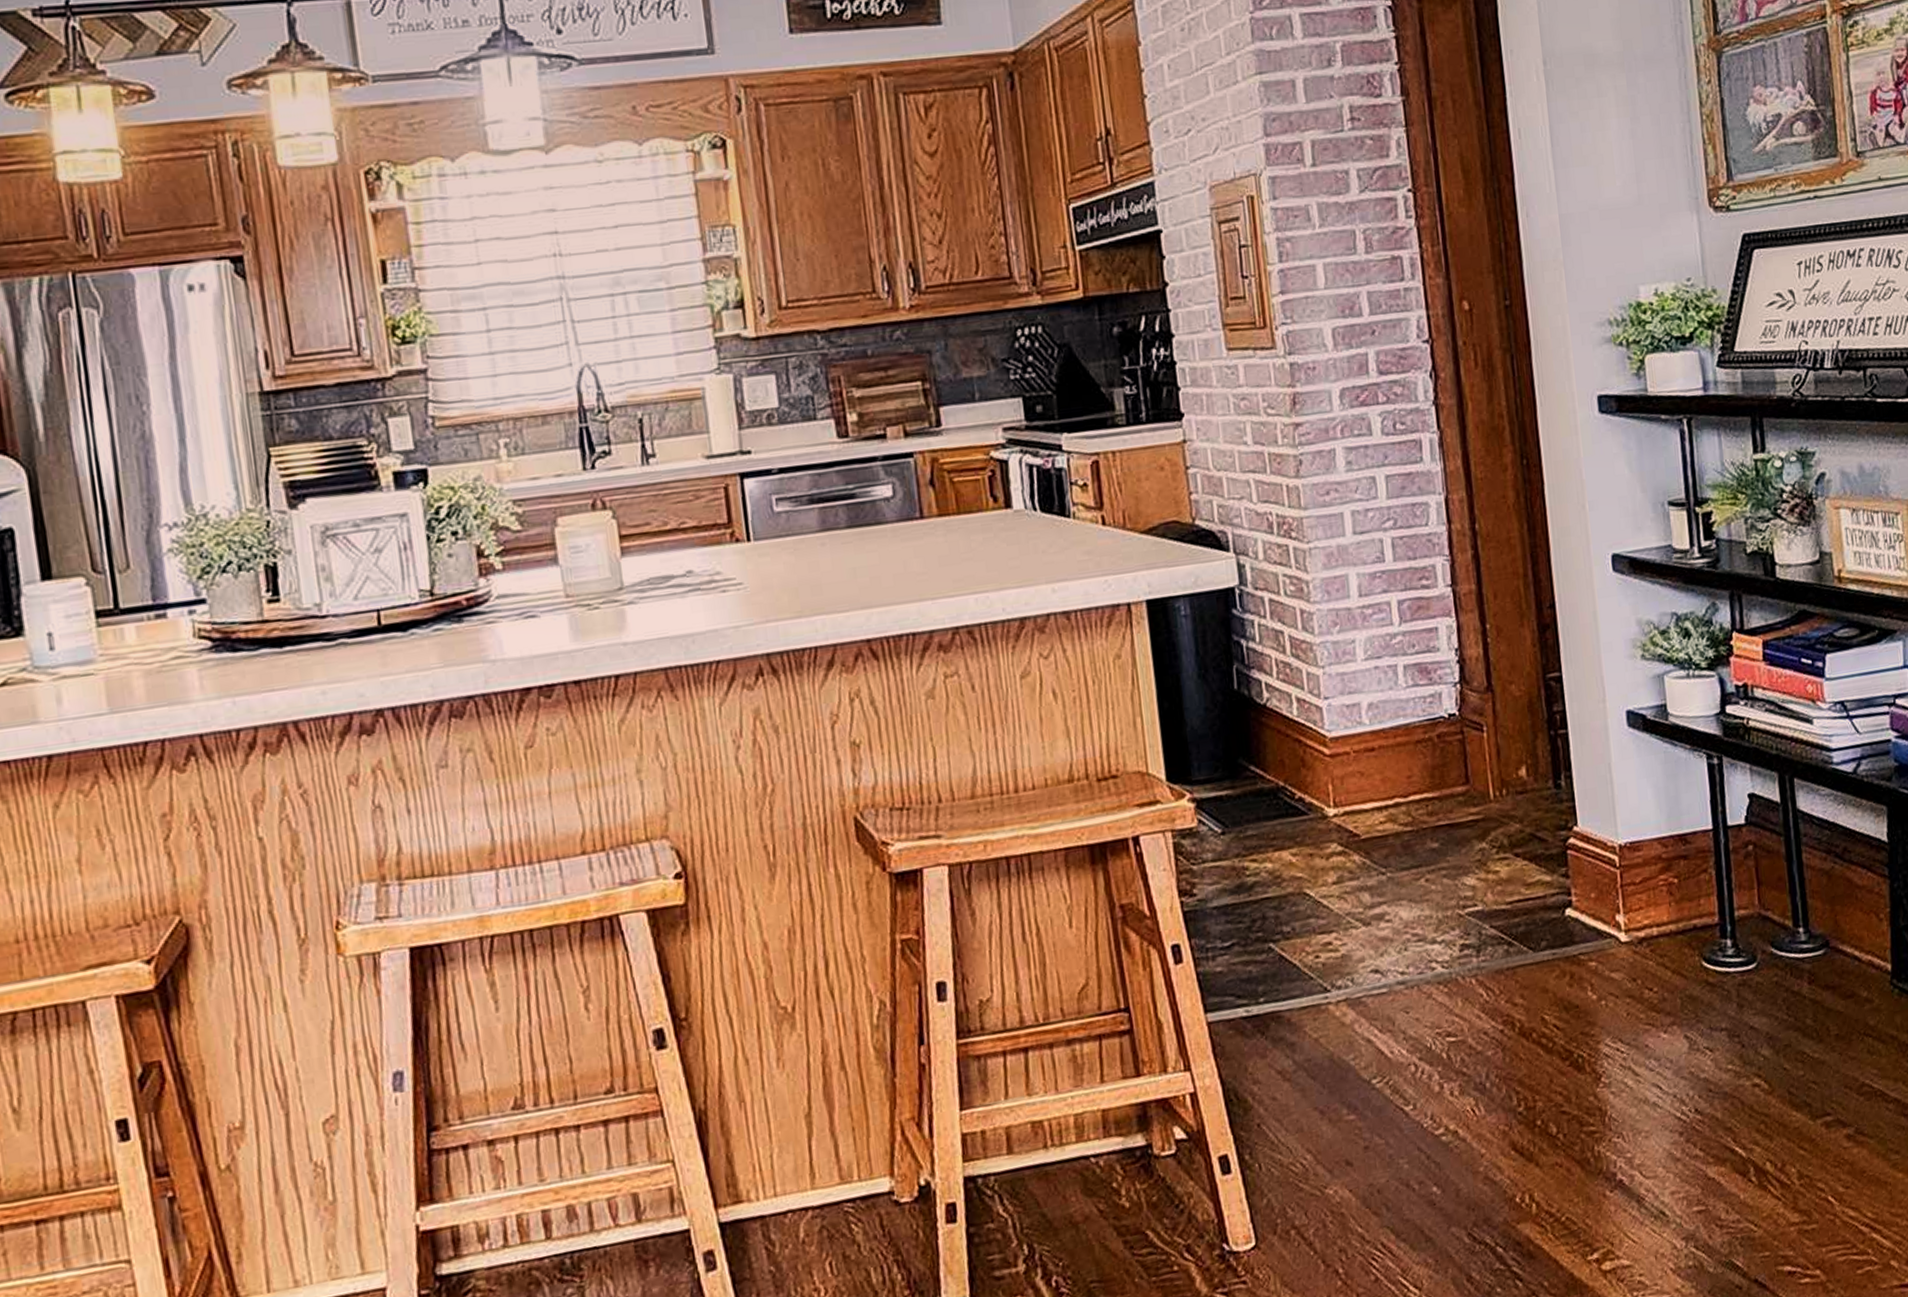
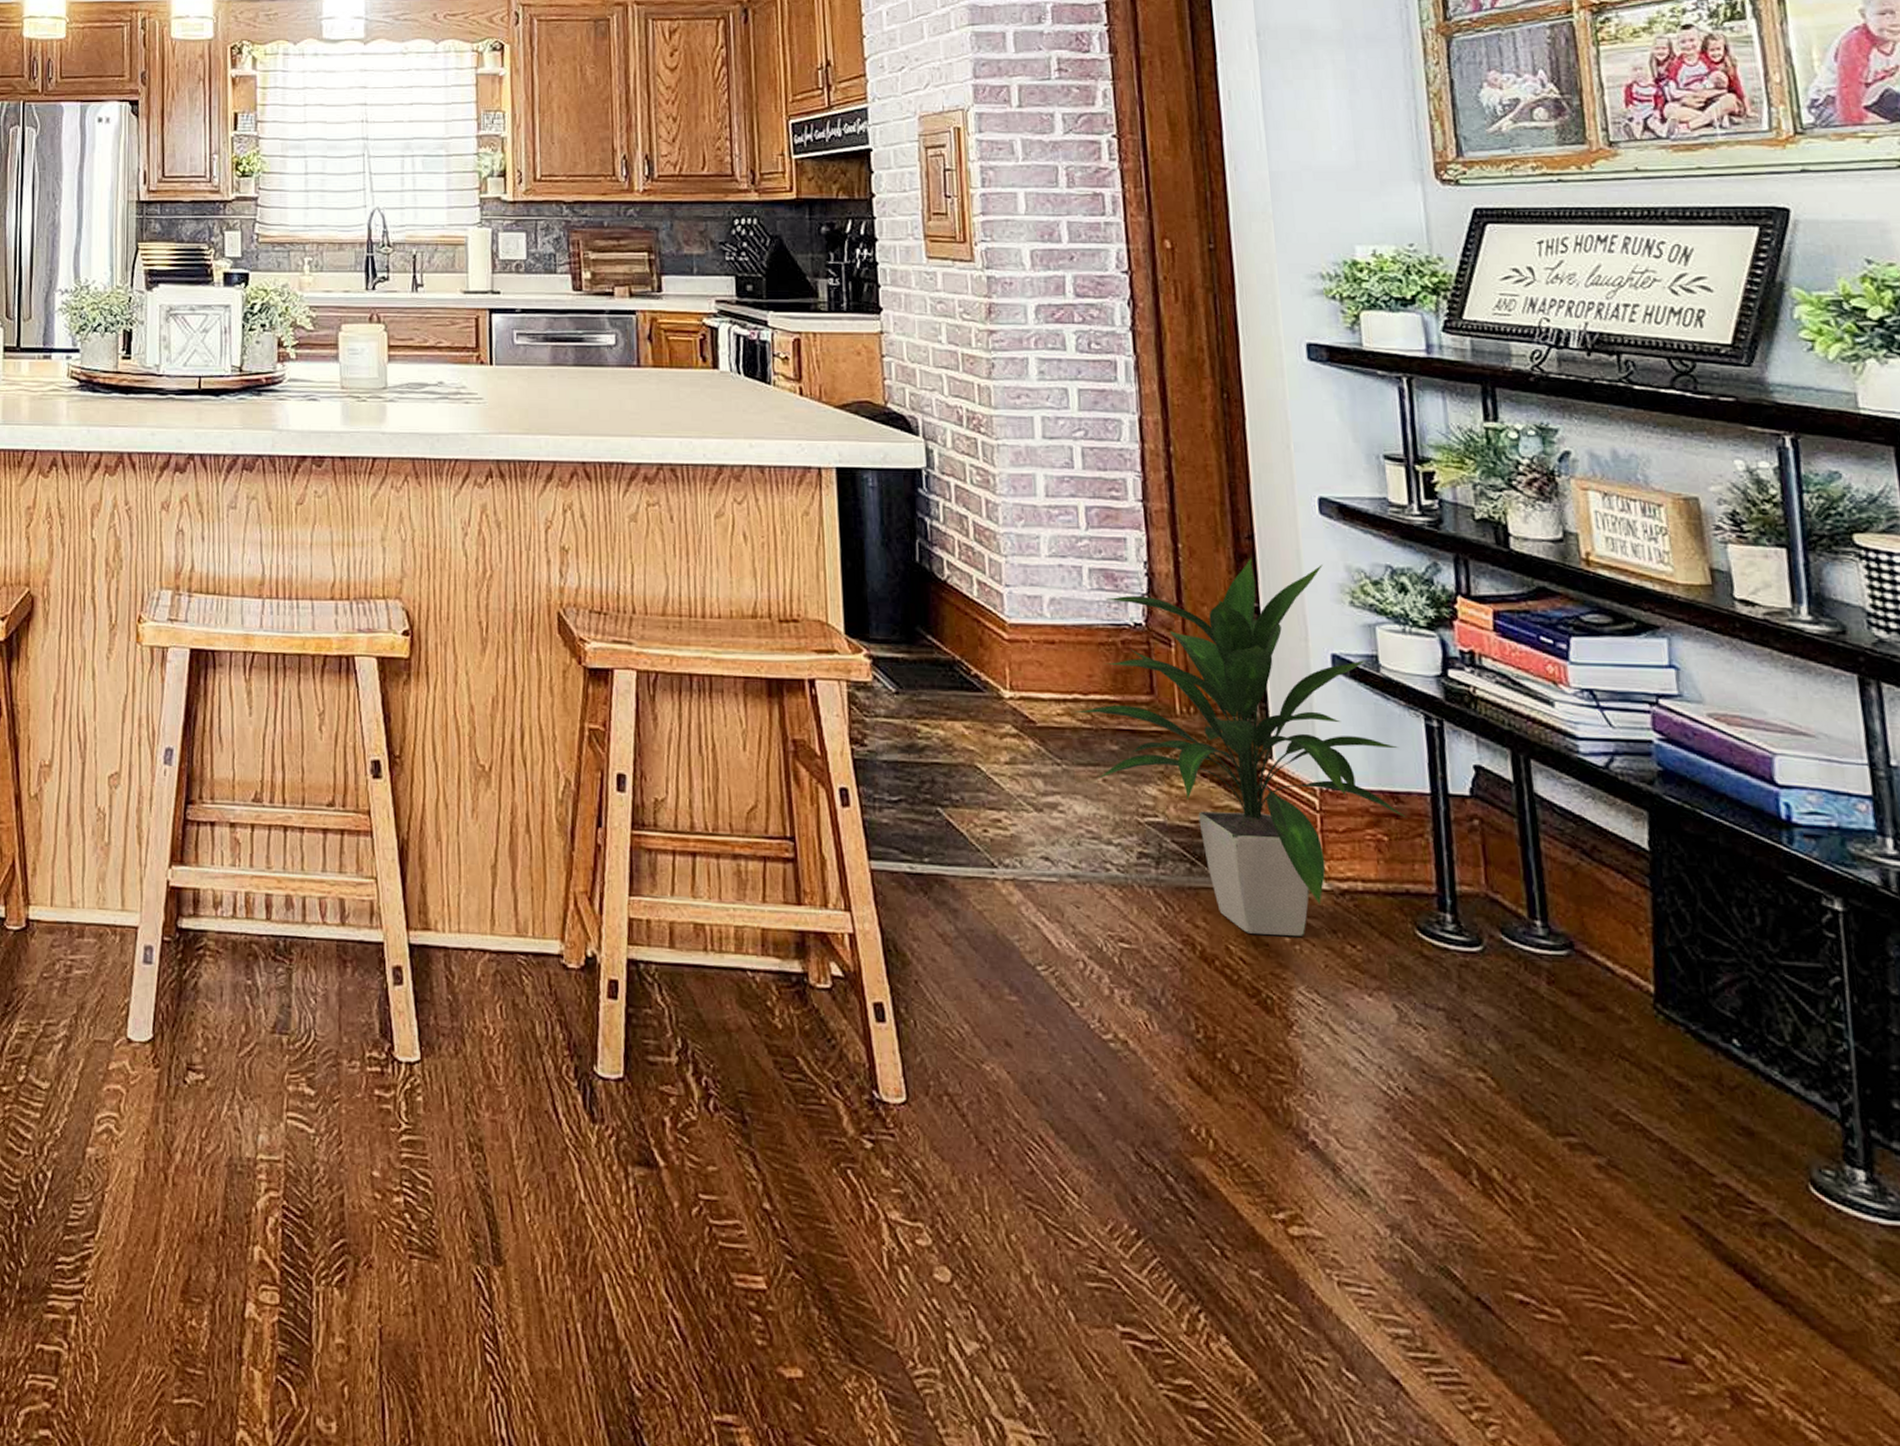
indoor plant: none [1396,623,1693,1000] -> present [1074,557,1406,936]

